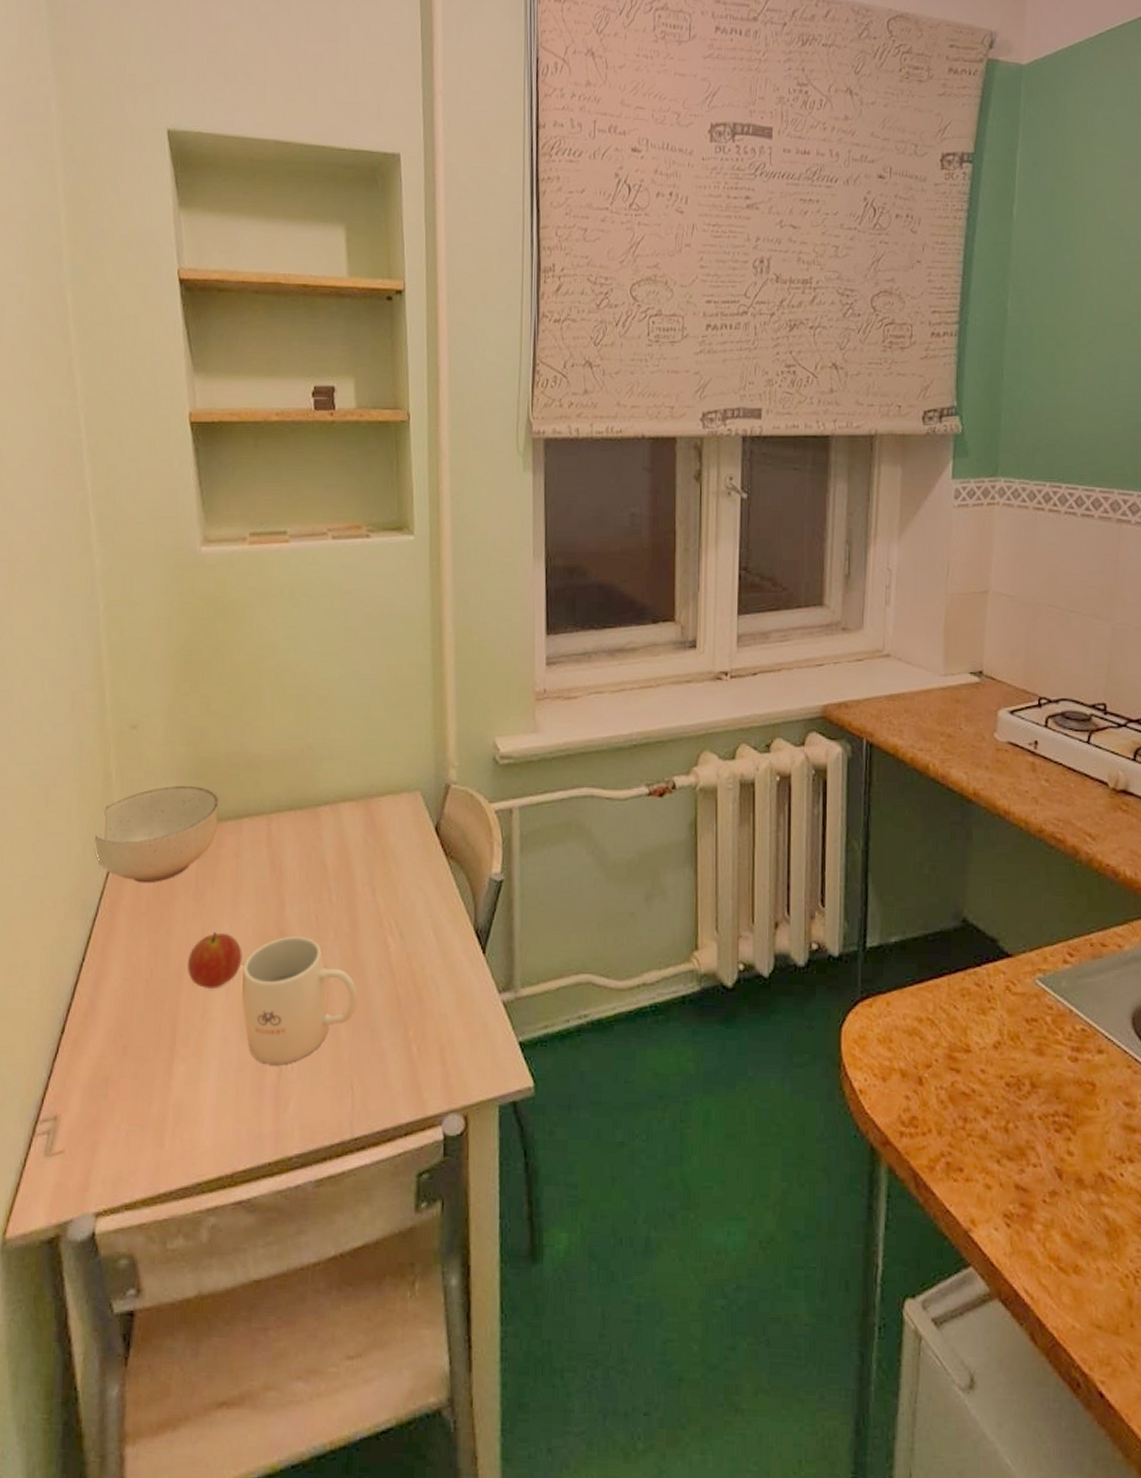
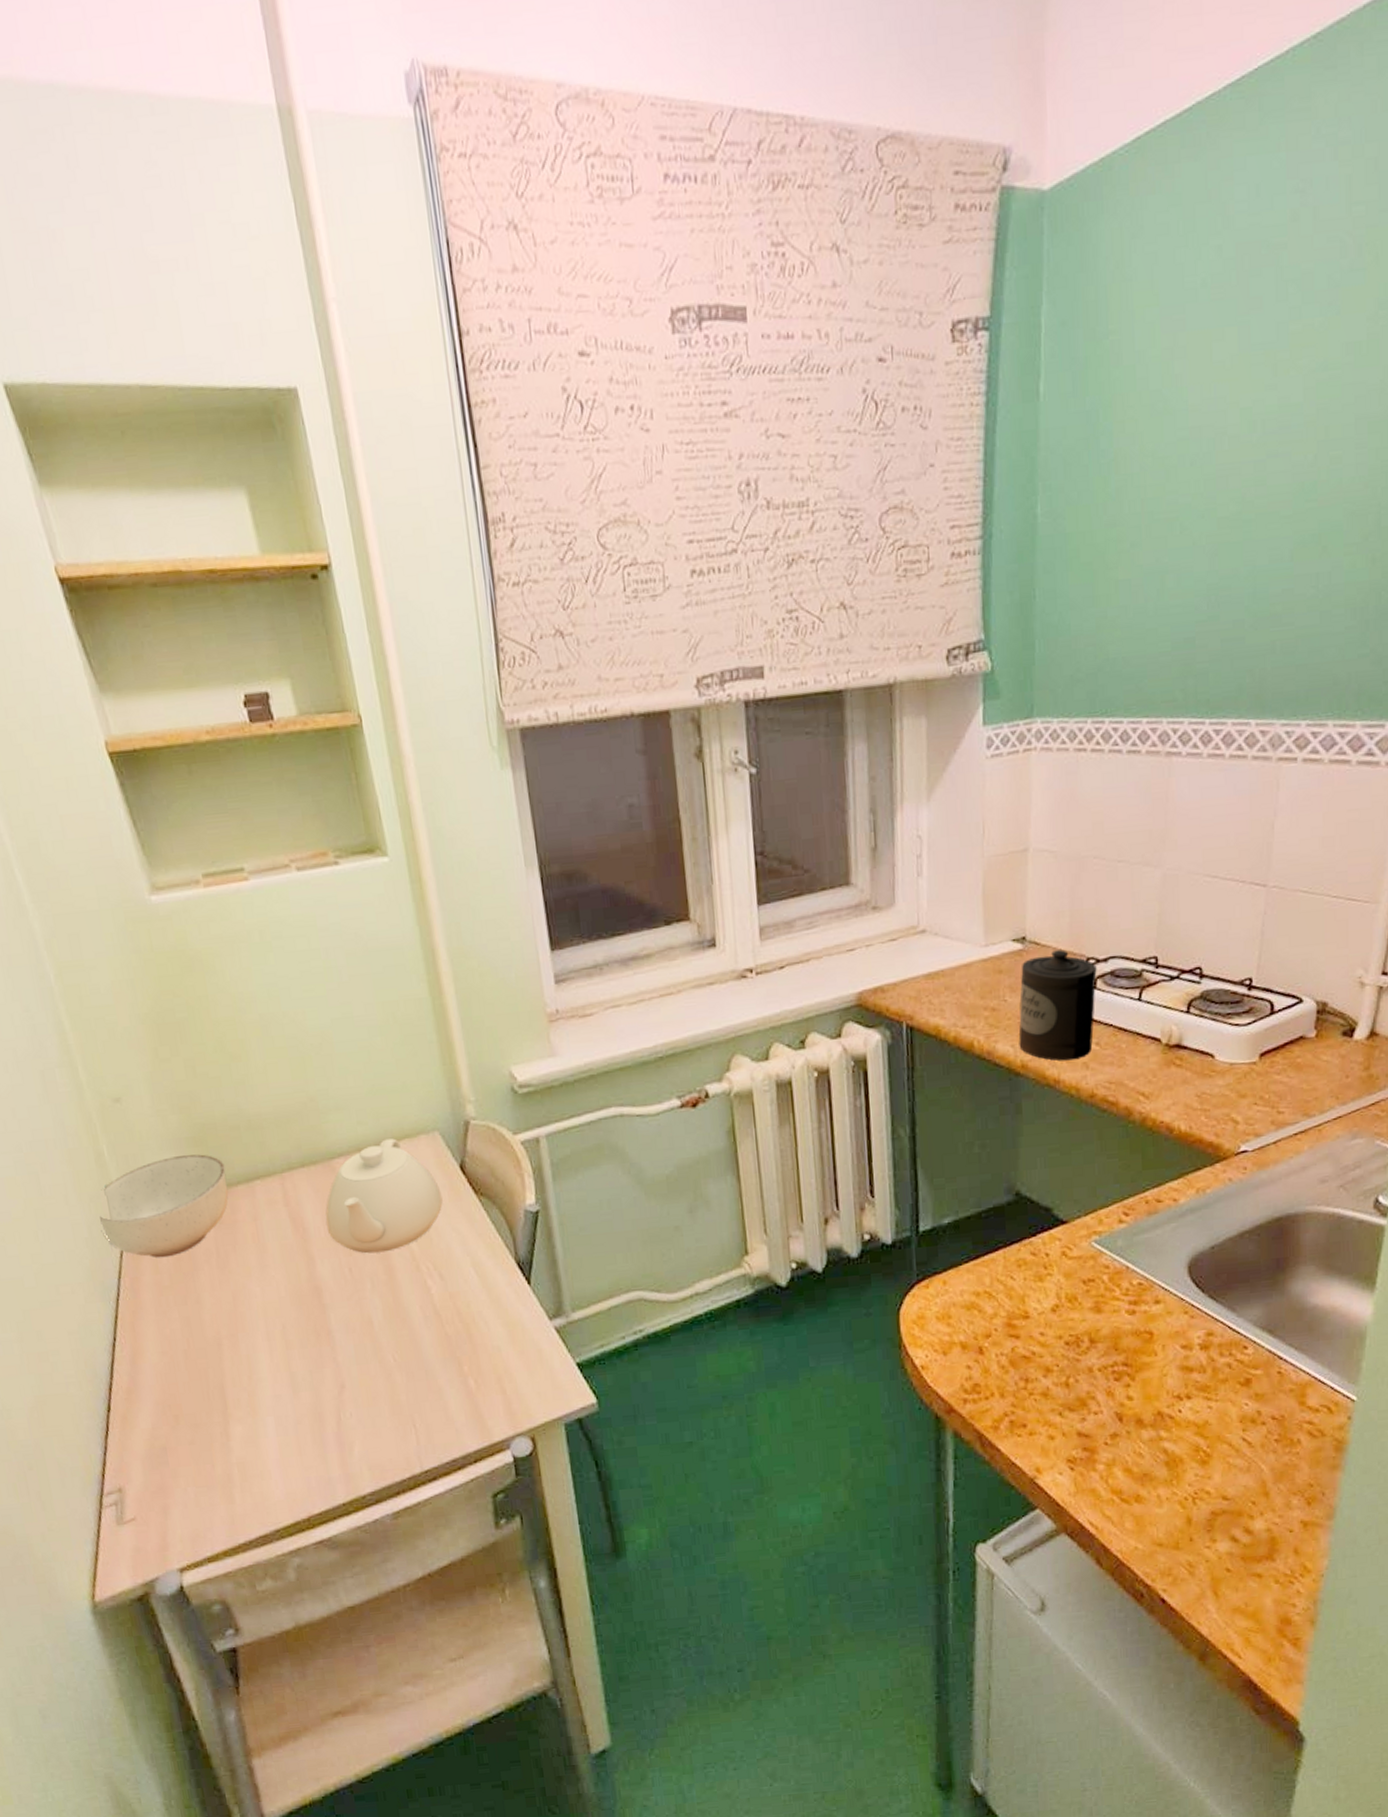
fruit: present [188,932,242,990] -> none [223,1296,281,1353]
mug: present [242,936,359,1064] -> none [282,1289,407,1415]
teapot: none [302,793,414,904] -> present [325,1138,443,1254]
canister: none [972,687,1048,792] -> present [1018,949,1097,1061]

